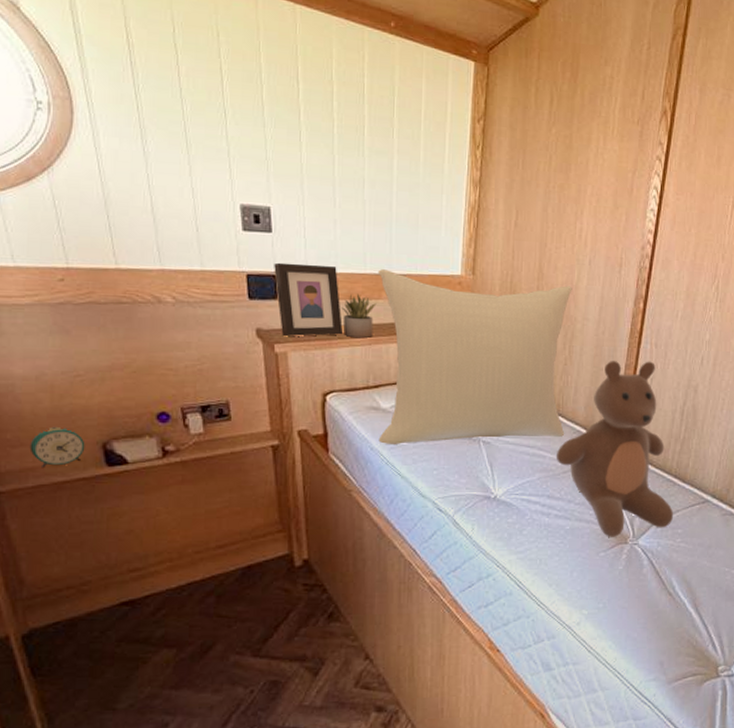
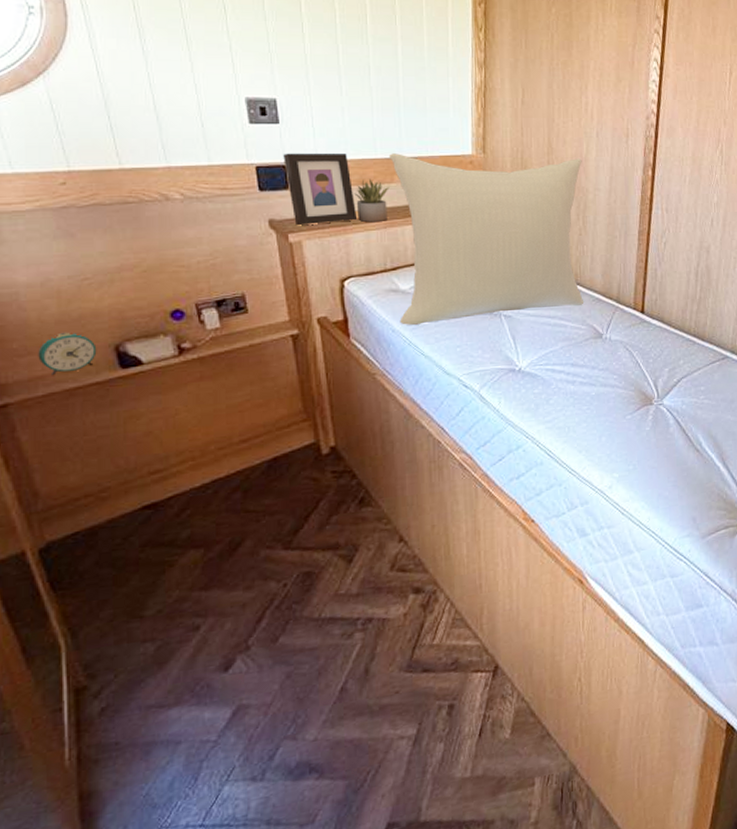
teddy bear: present [555,361,674,537] -> none [577,226,696,400]

